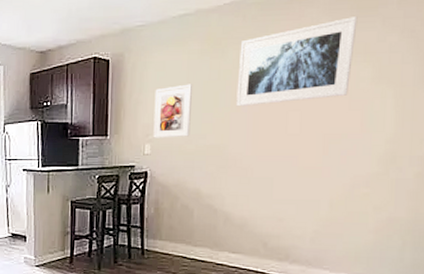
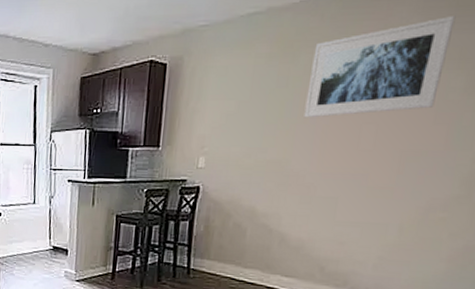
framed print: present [153,84,193,138] -> none [208,91,258,151]

